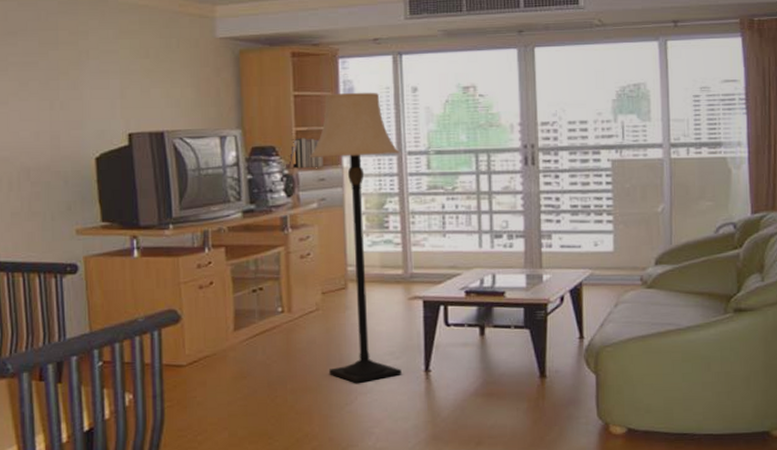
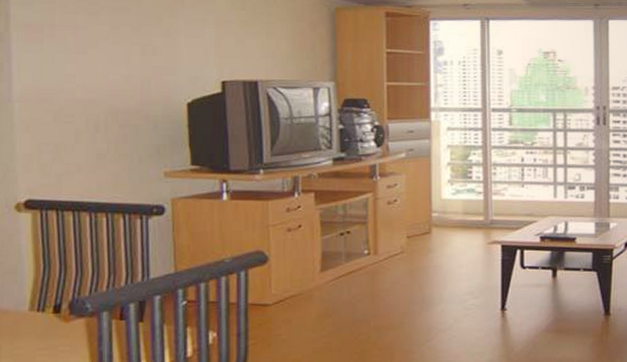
books: present [283,138,323,169] -> none [374,92,412,121]
lamp: present [309,92,402,384] -> none [399,52,484,322]

